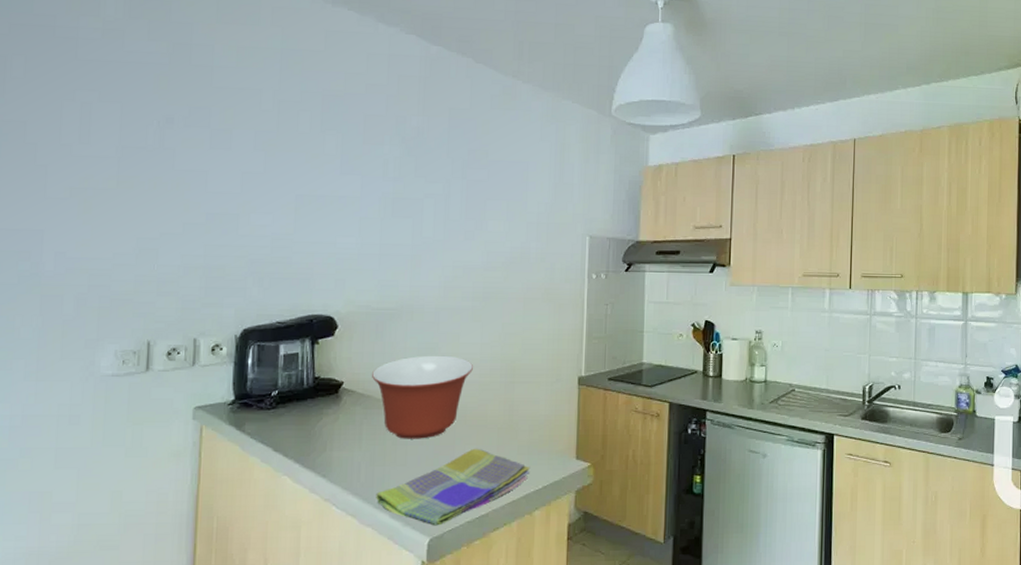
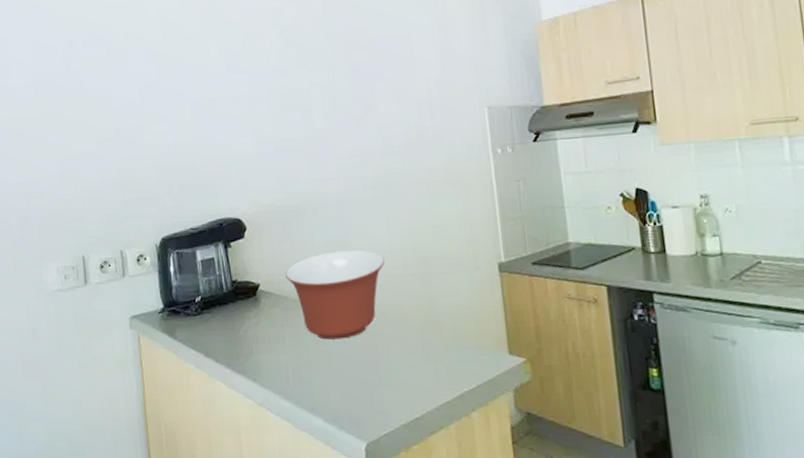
dish towel: present [376,448,531,526] -> none [307,346,461,430]

